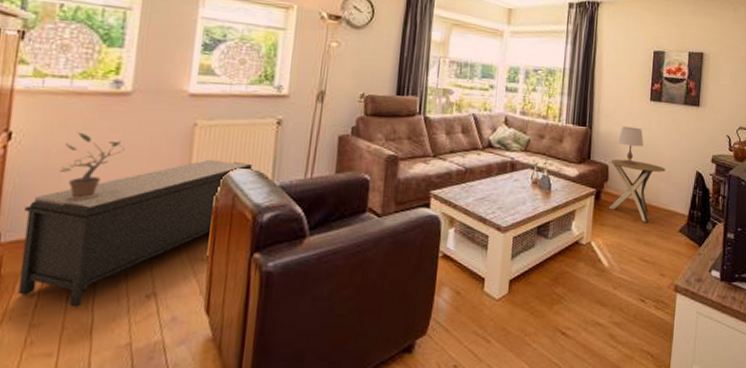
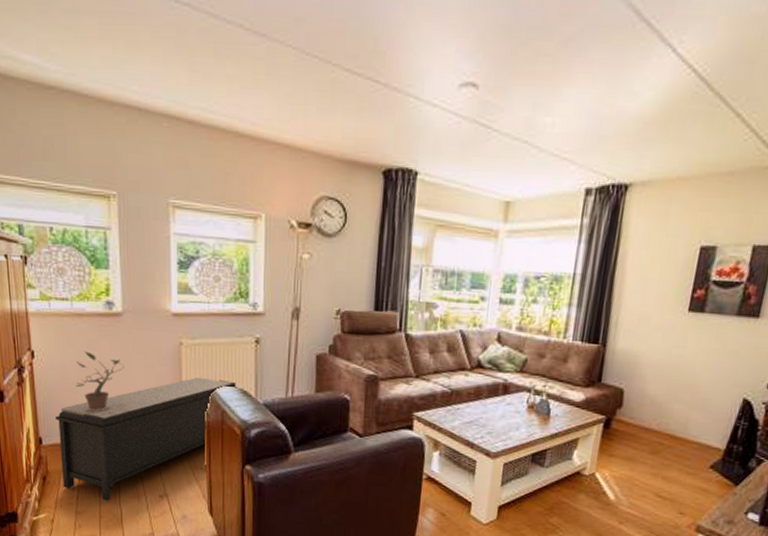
side table: present [609,158,666,223] -> none [621,382,701,456]
table lamp: present [618,126,644,165] -> none [639,343,674,390]

